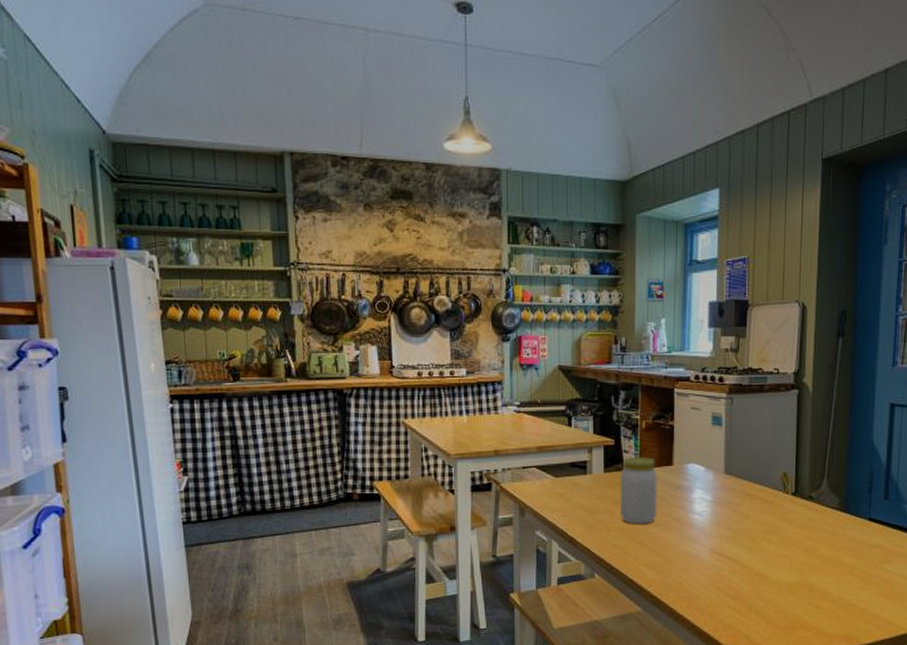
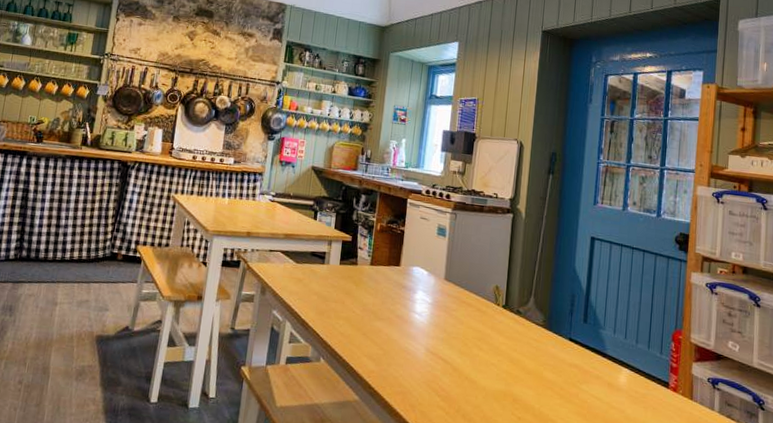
jar: present [620,456,658,524] -> none [350,253,386,317]

